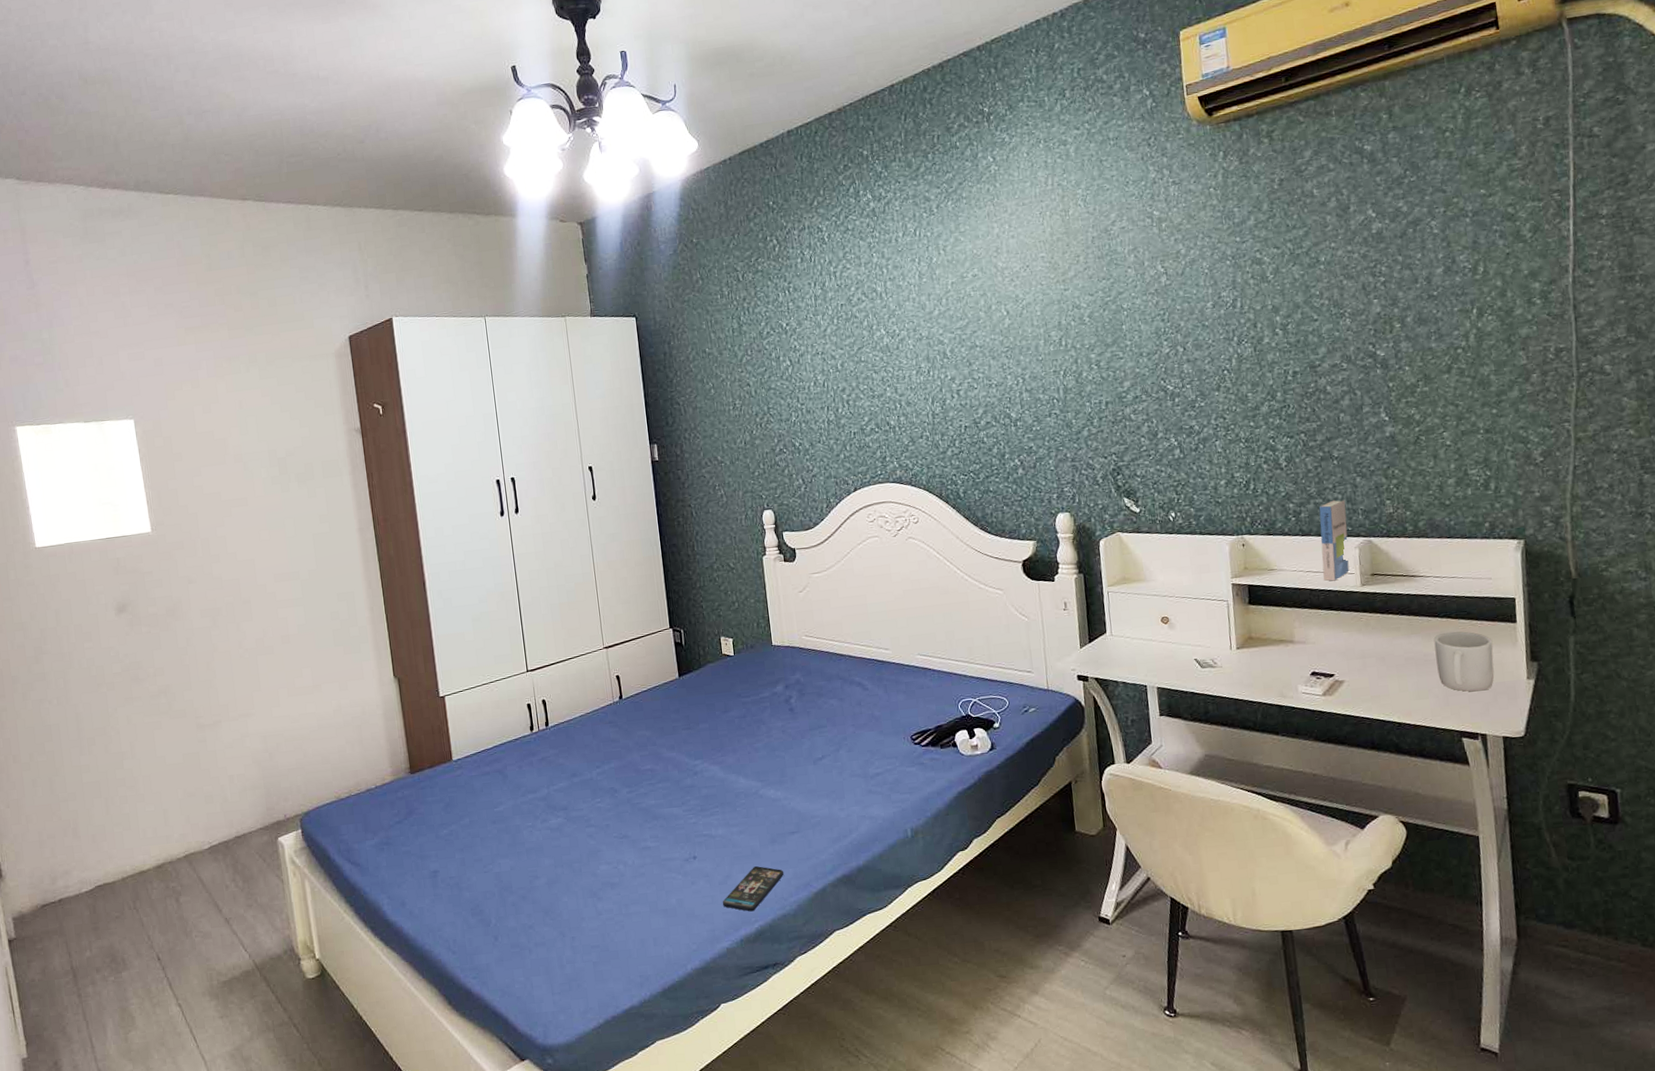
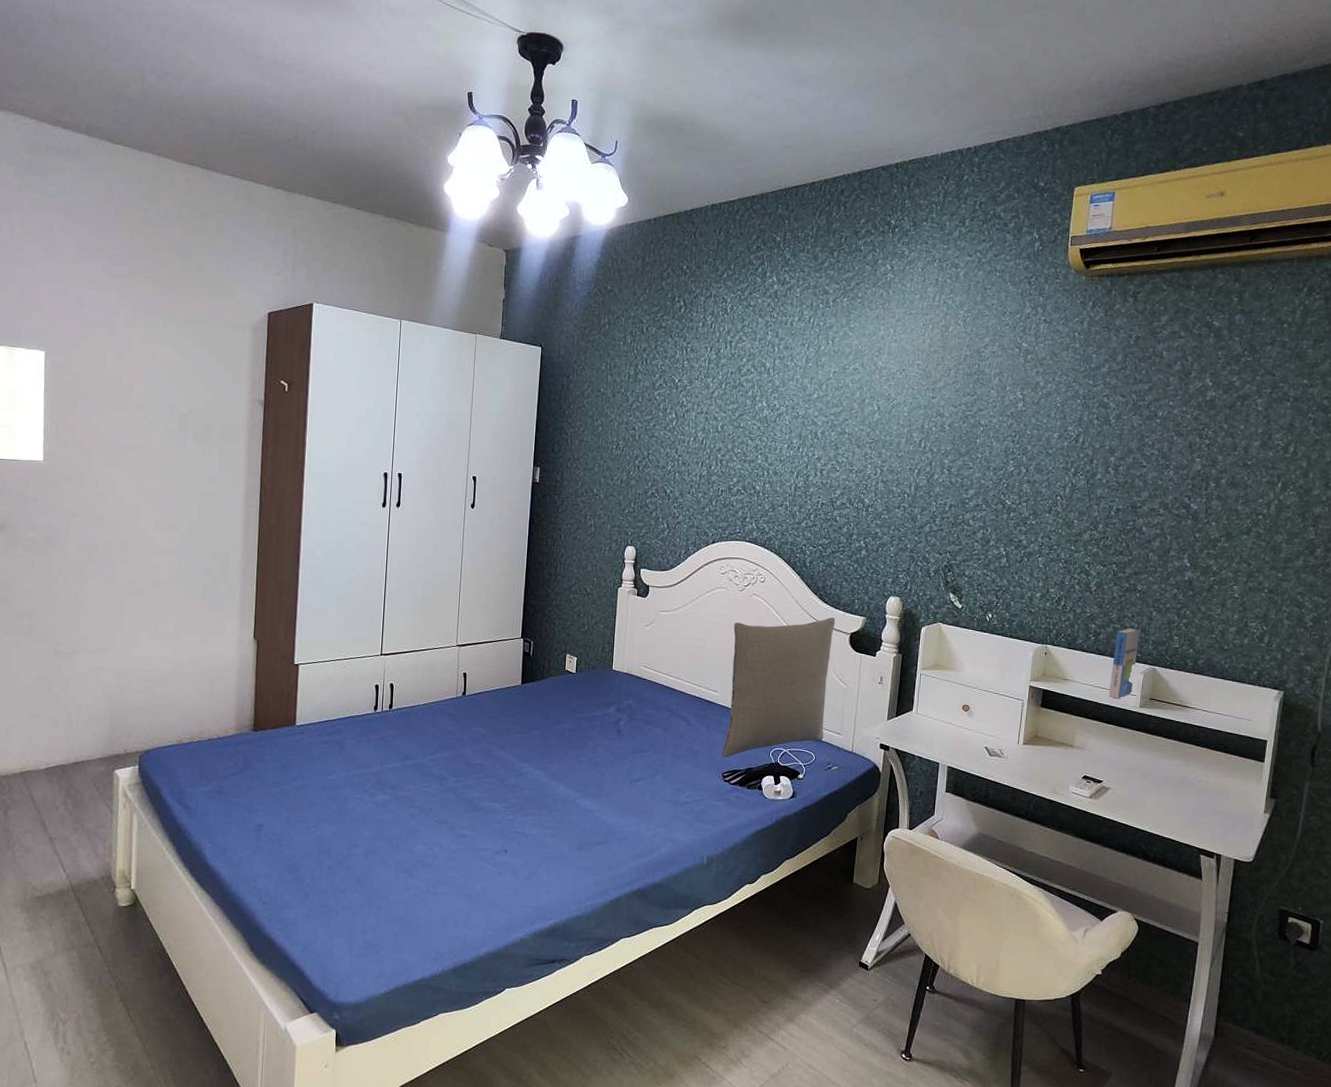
smartphone: present [722,866,784,912] -> none [523,868,586,909]
pillow: none [893,547,1014,719] -> present [722,617,836,758]
mug: present [1433,631,1495,692] -> none [1190,760,1241,817]

